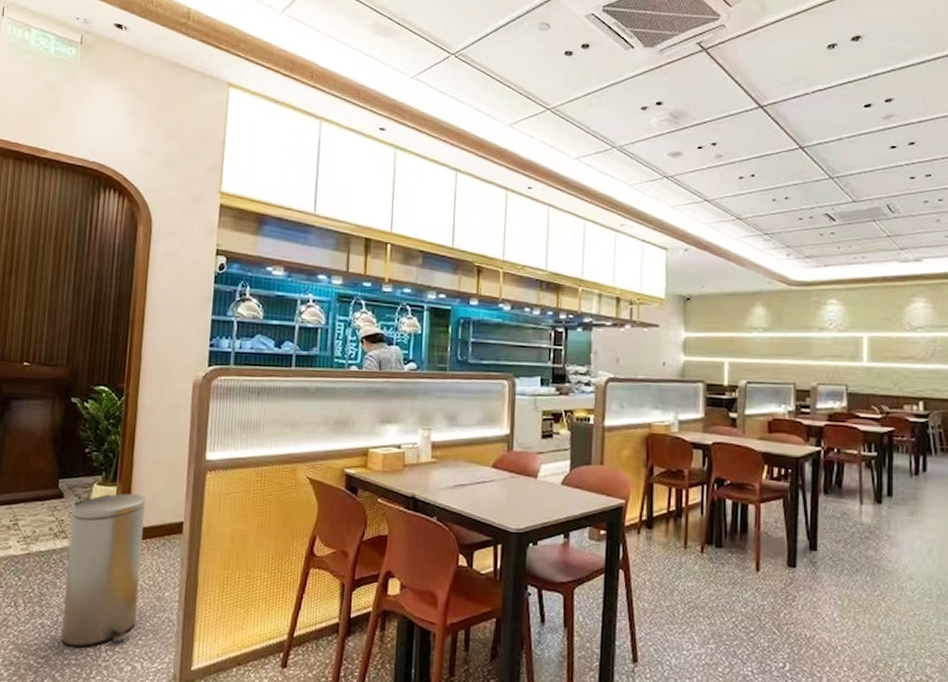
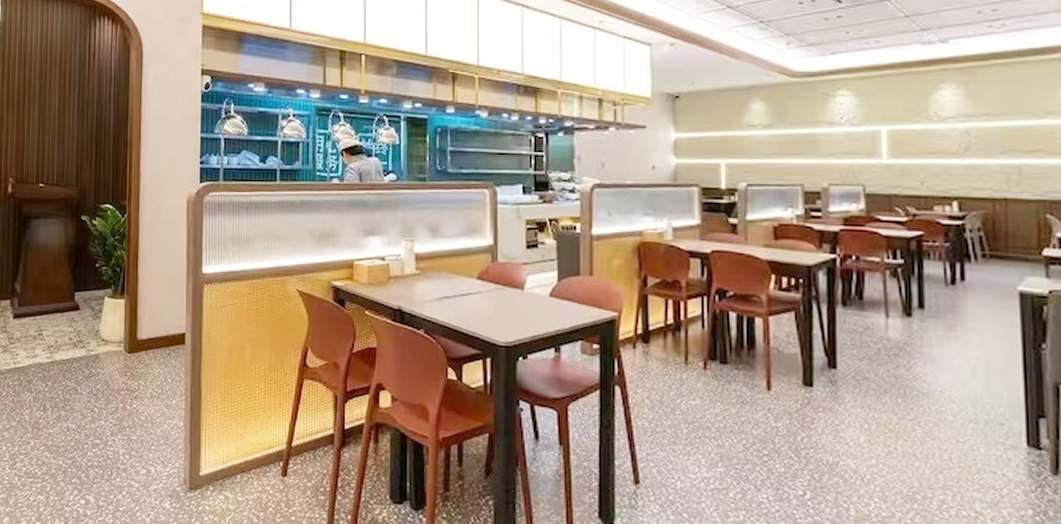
pedal bin: present [61,493,145,649] -> none [84,306,151,452]

